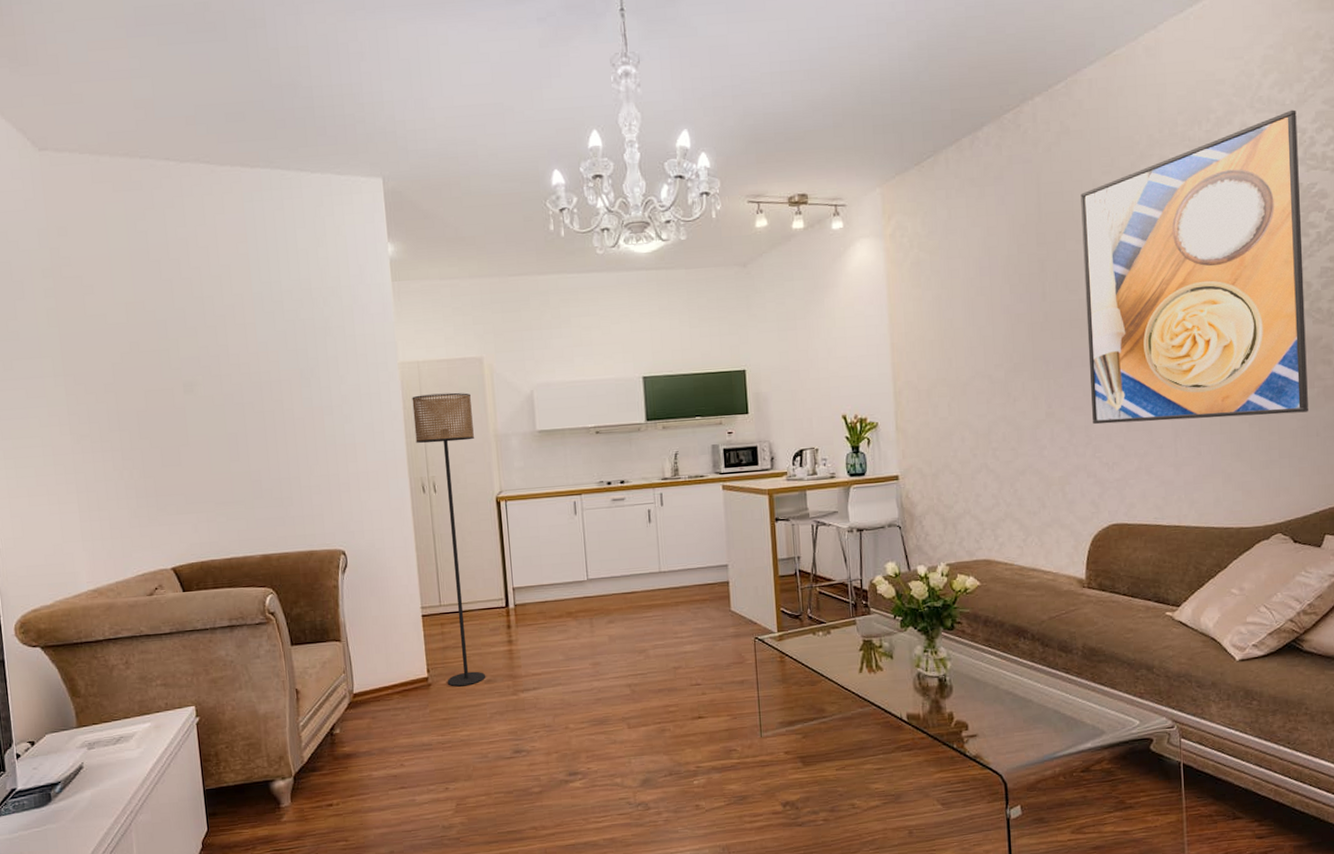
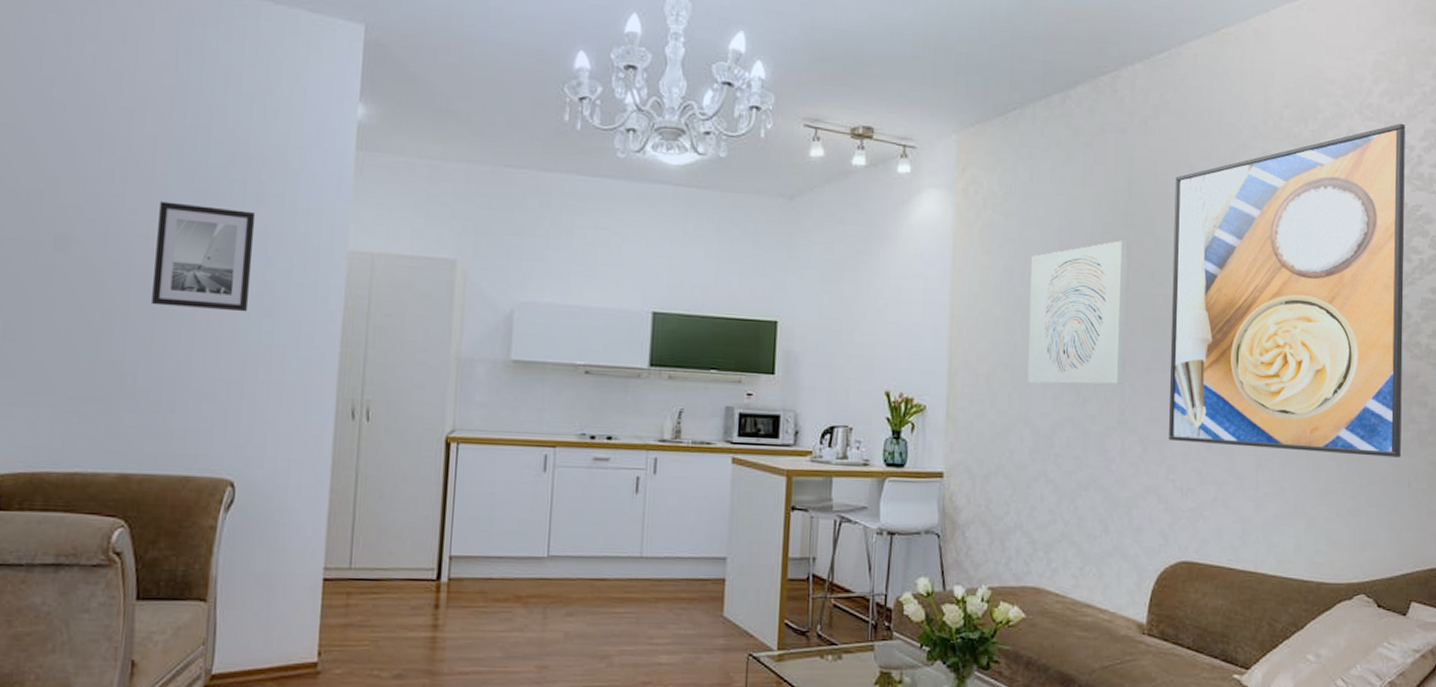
wall art: none [254,342,333,425] -> present [152,201,256,312]
floor lamp: present [412,392,486,687] -> none [342,295,433,680]
wall art: none [957,257,1048,392] -> present [1027,240,1128,385]

